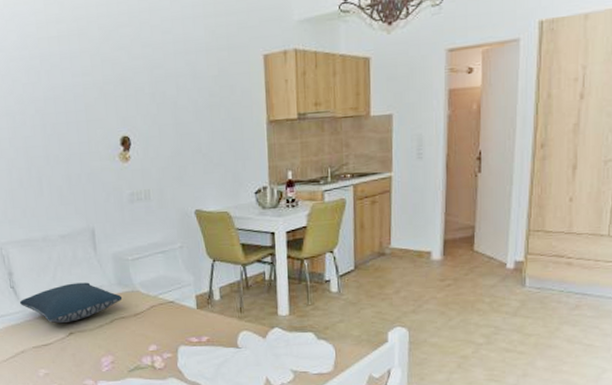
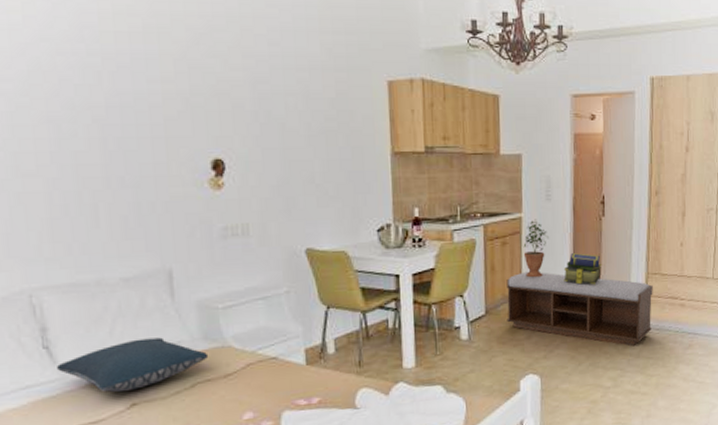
bench: none [375,229,535,305] -> present [506,271,653,347]
potted plant: none [393,177,419,235] -> present [523,219,549,278]
stack of books: none [434,210,477,242] -> present [563,253,603,285]

